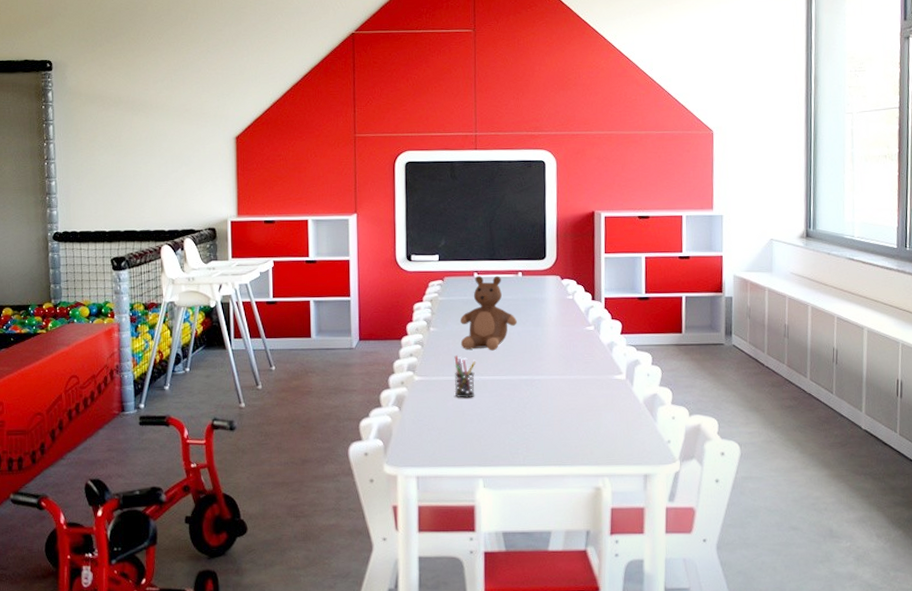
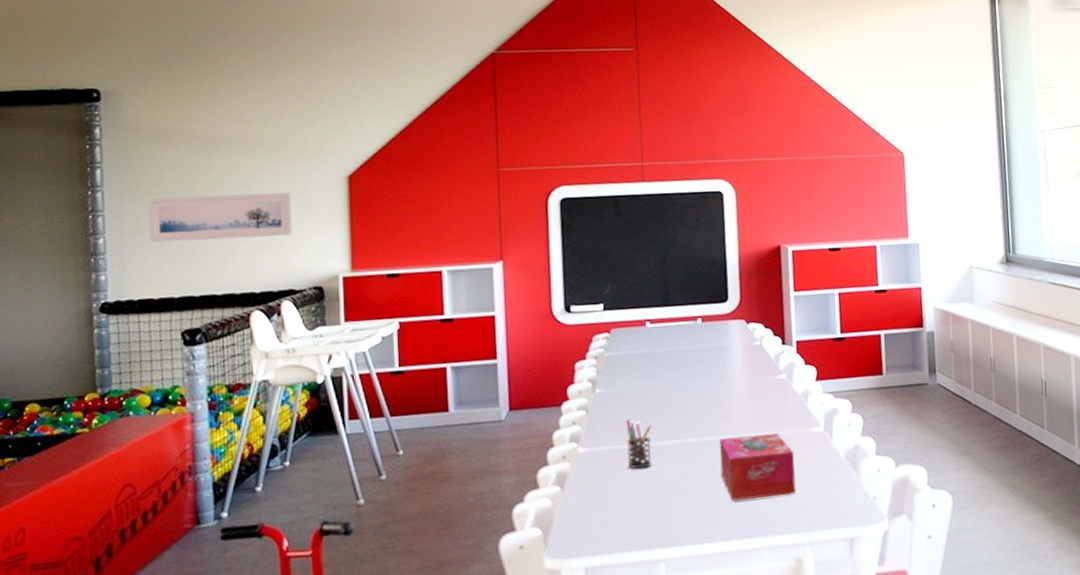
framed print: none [87,149,193,186] -> present [149,192,292,242]
teddy bear: present [460,275,517,351] -> none [631,324,698,412]
tissue box: none [533,377,599,433] -> present [719,433,796,501]

